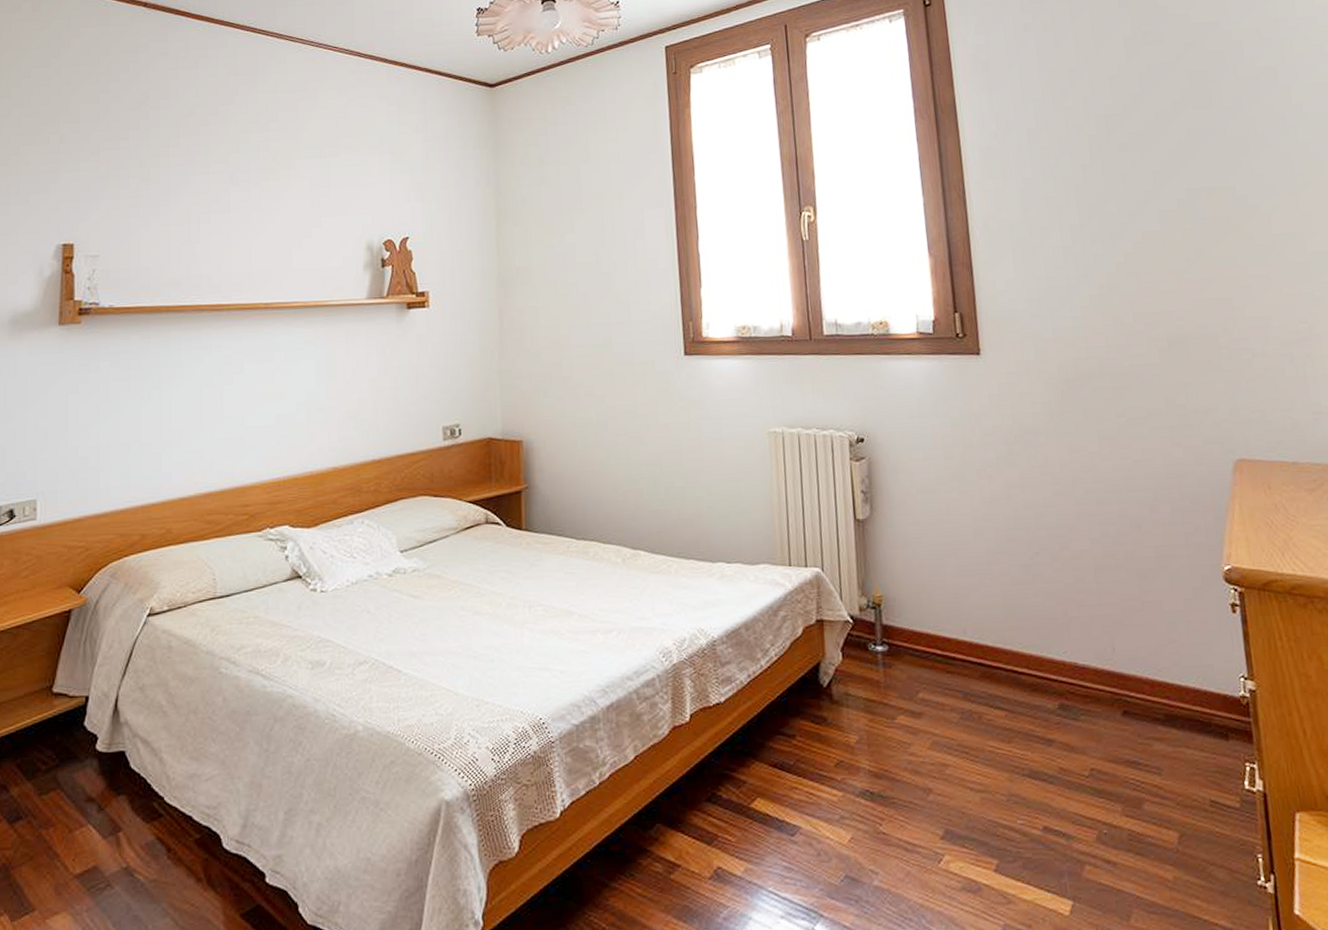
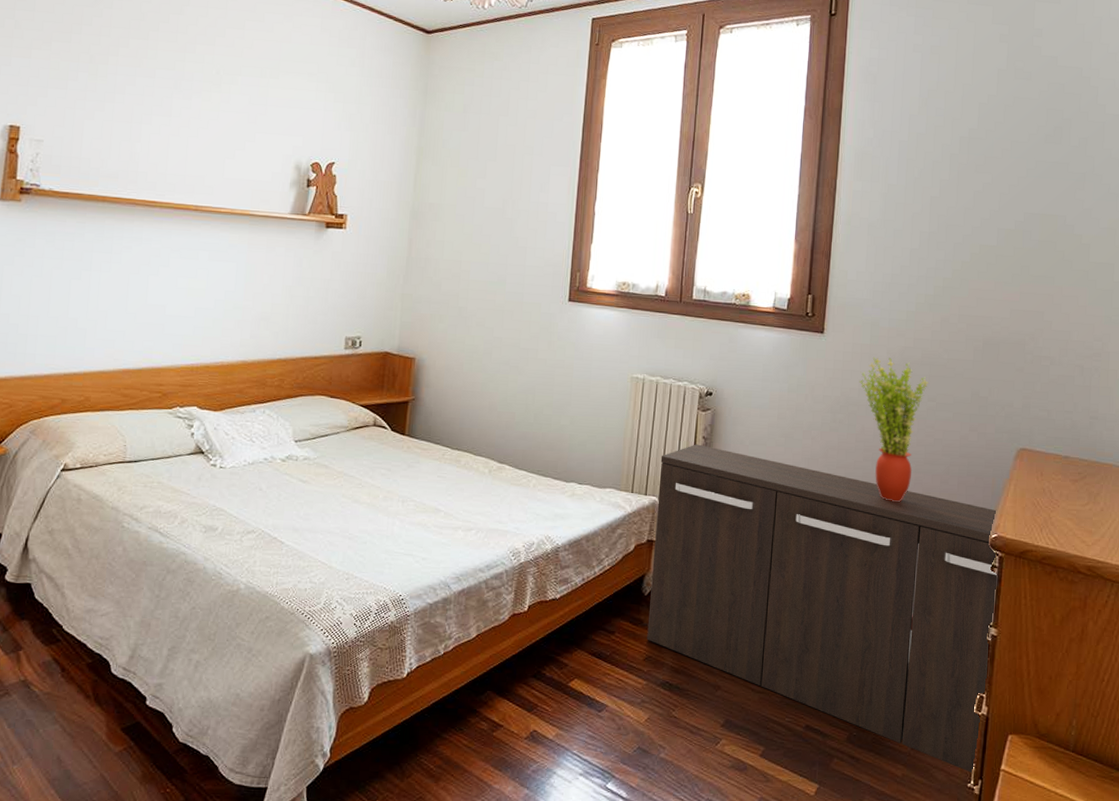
storage cabinet: none [816,500,1261,868] -> present [647,444,997,774]
potted plant: none [1031,373,1115,541] -> present [859,356,930,502]

